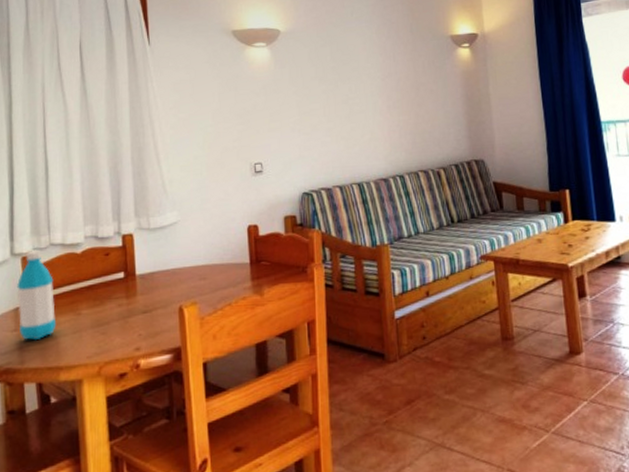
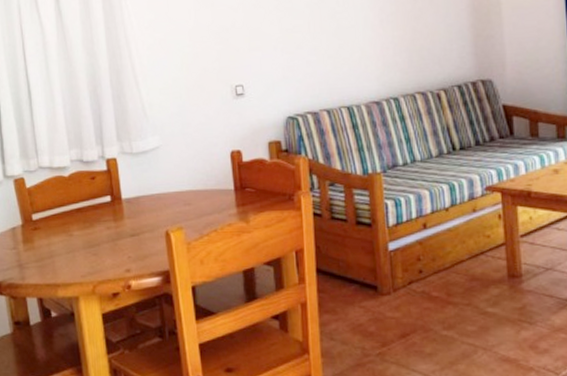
water bottle: present [17,249,57,341] -> none [12,172,51,259]

